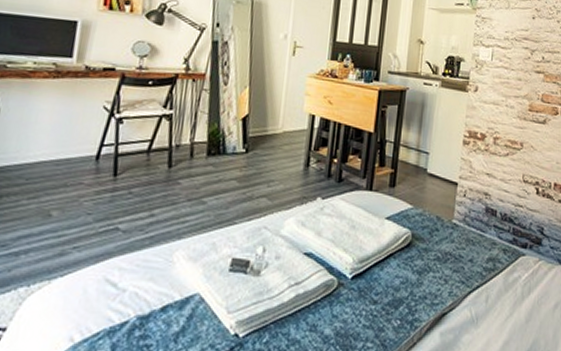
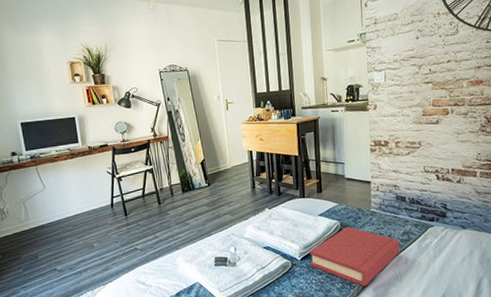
hardback book: none [362,240,482,329] -> present [310,227,400,287]

